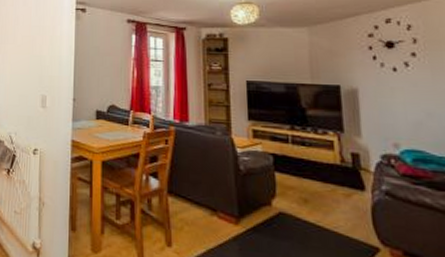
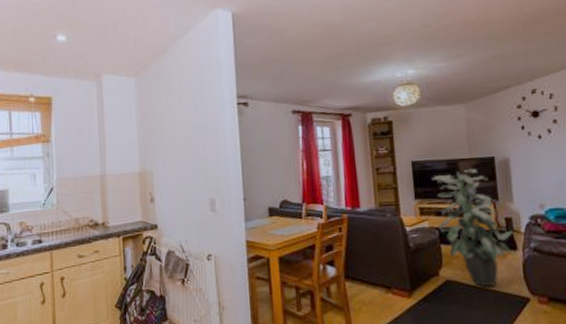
indoor plant: none [267,94,362,228] -> present [431,168,514,287]

